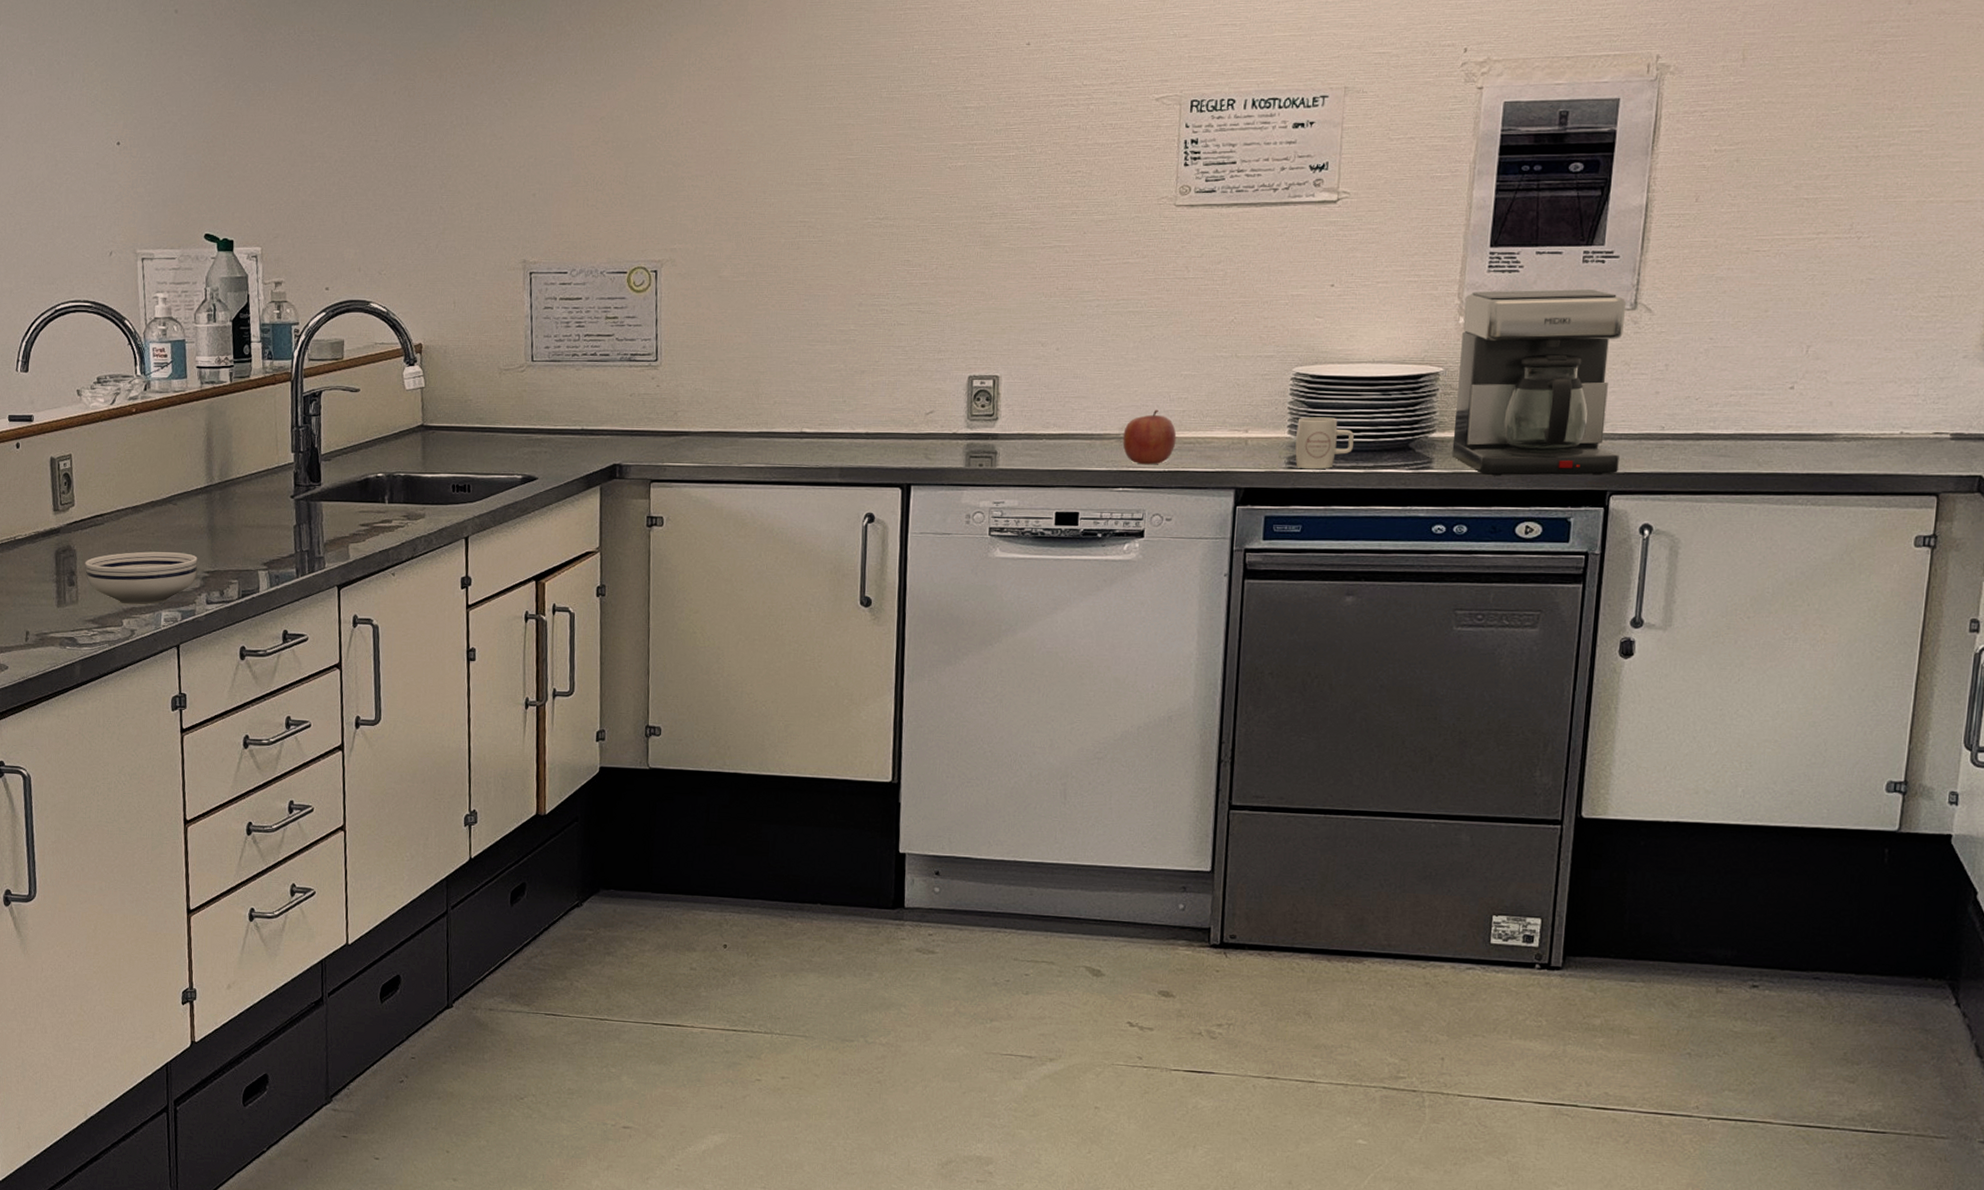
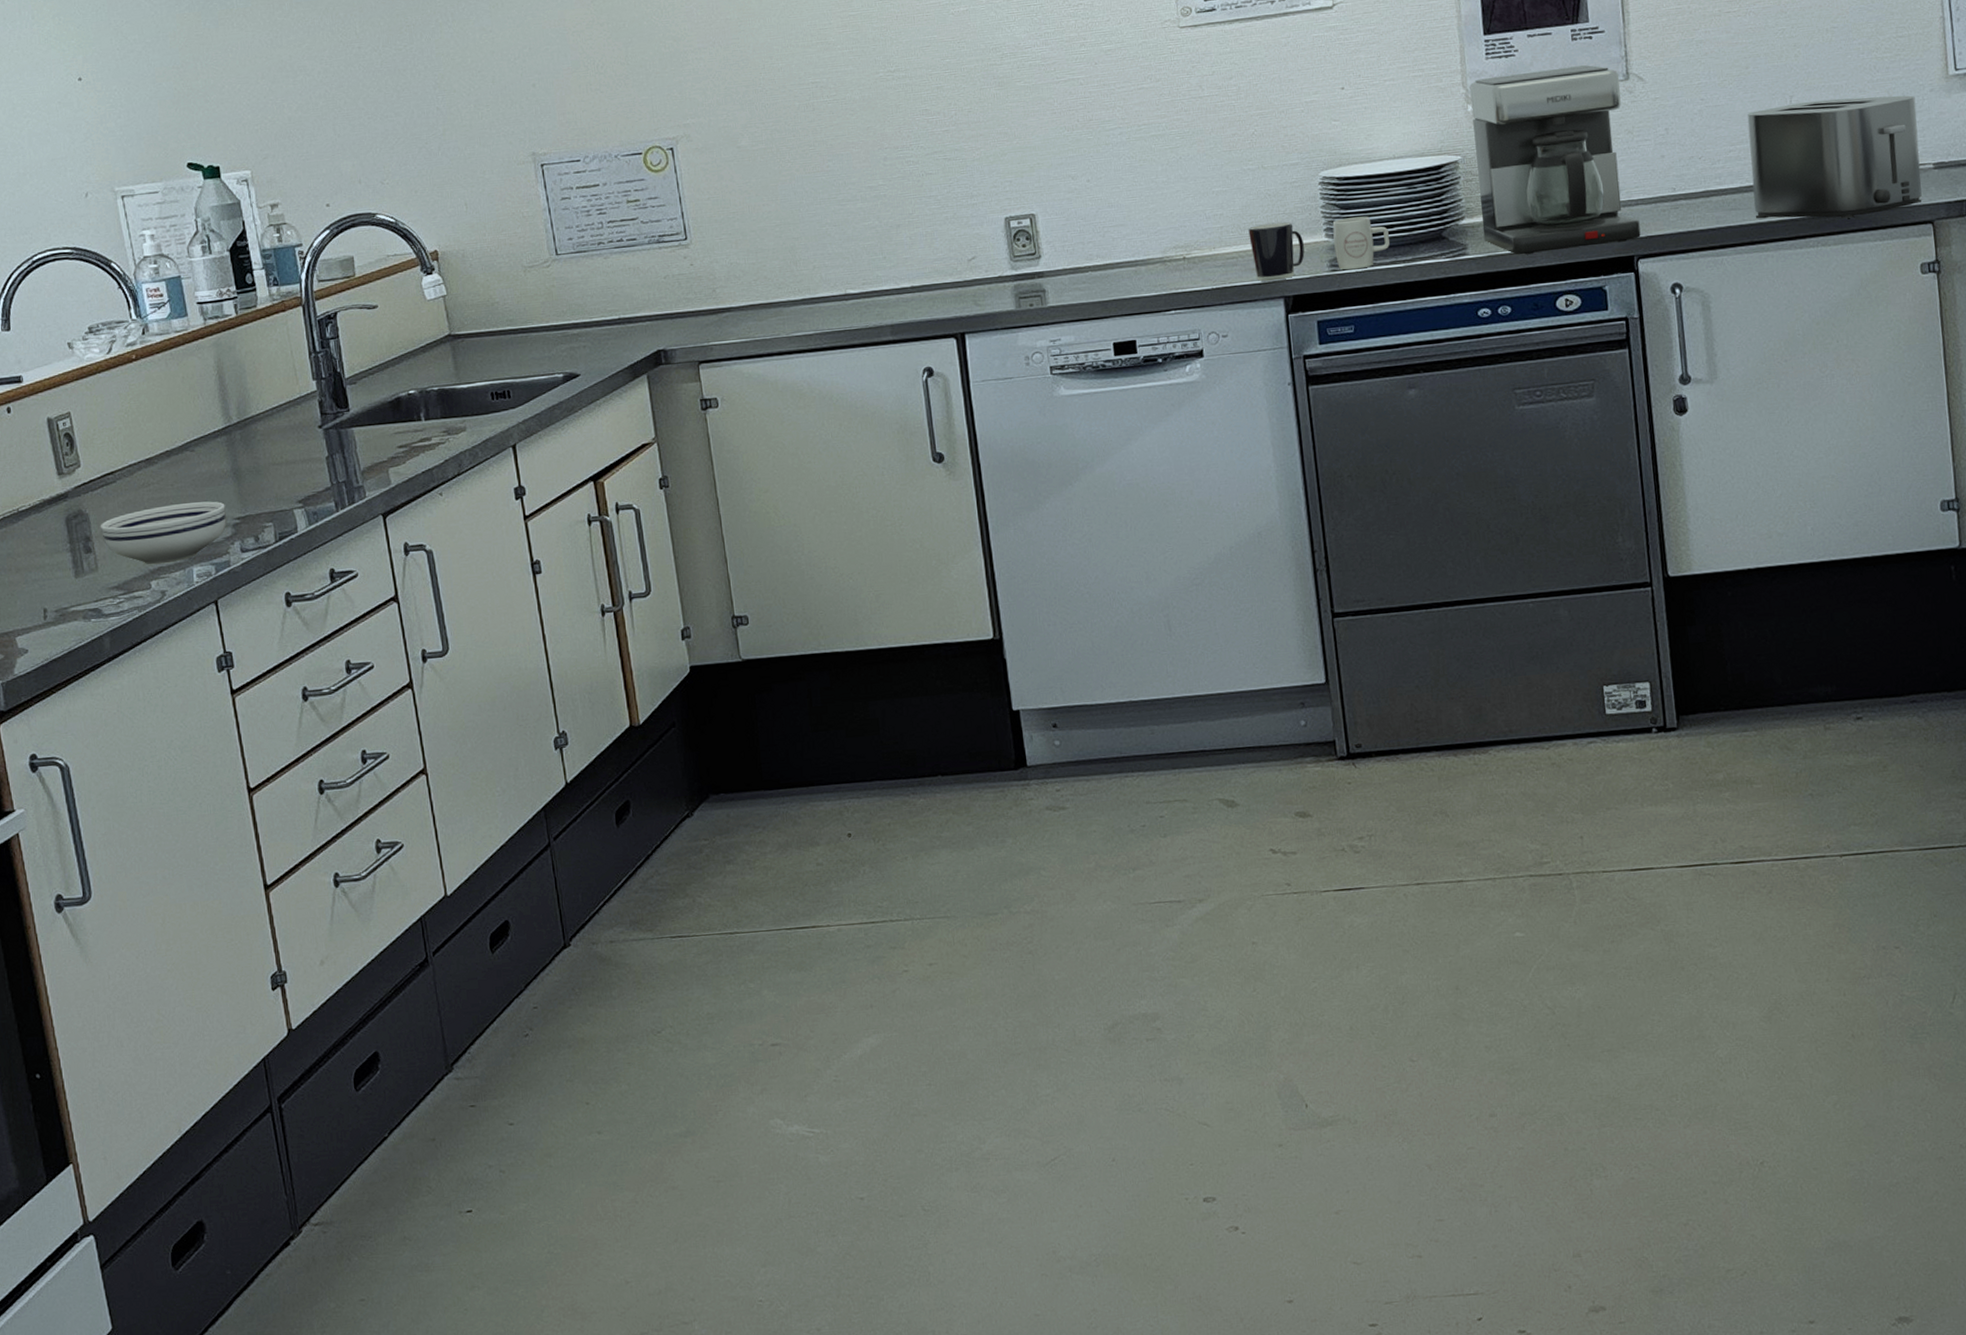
fruit: present [1122,409,1177,465] -> none [1166,229,1220,285]
mug: none [1210,412,1265,471] -> present [1248,221,1305,282]
toaster: none [1745,353,1945,480] -> present [1747,95,1922,219]

